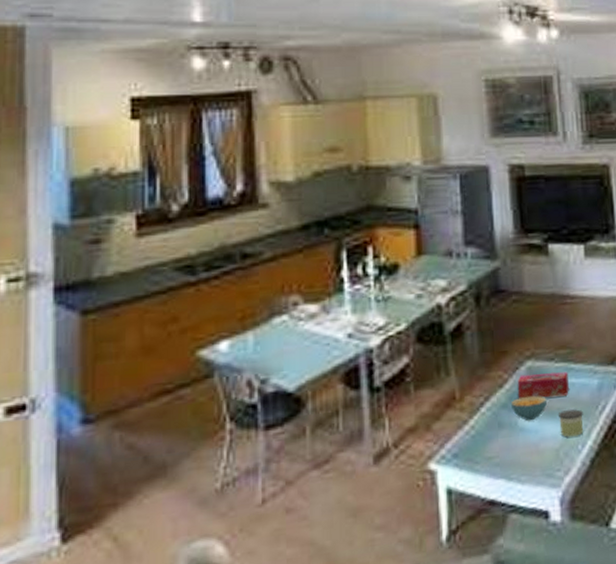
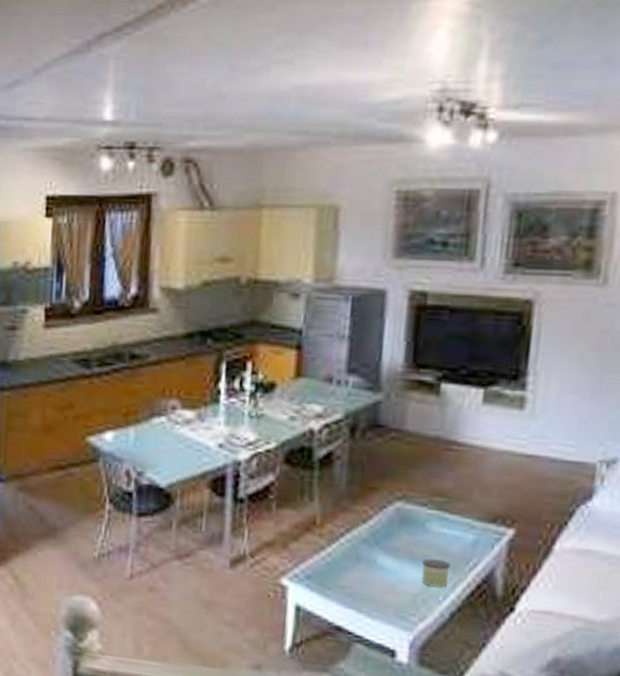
cereal bowl: present [510,396,547,421] -> none [372,536,412,562]
tissue box: present [517,371,569,399] -> none [381,514,441,545]

